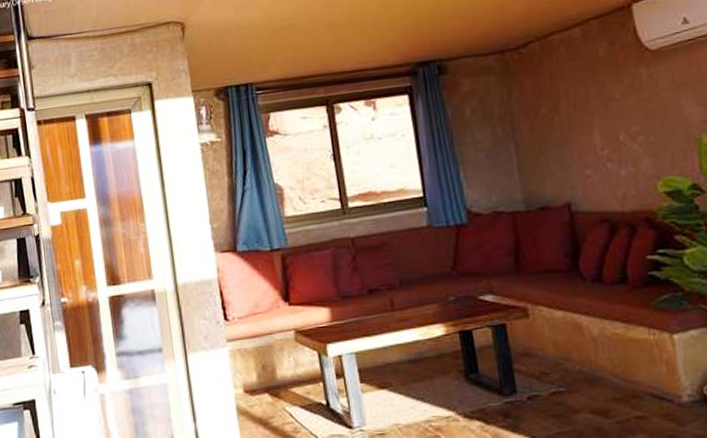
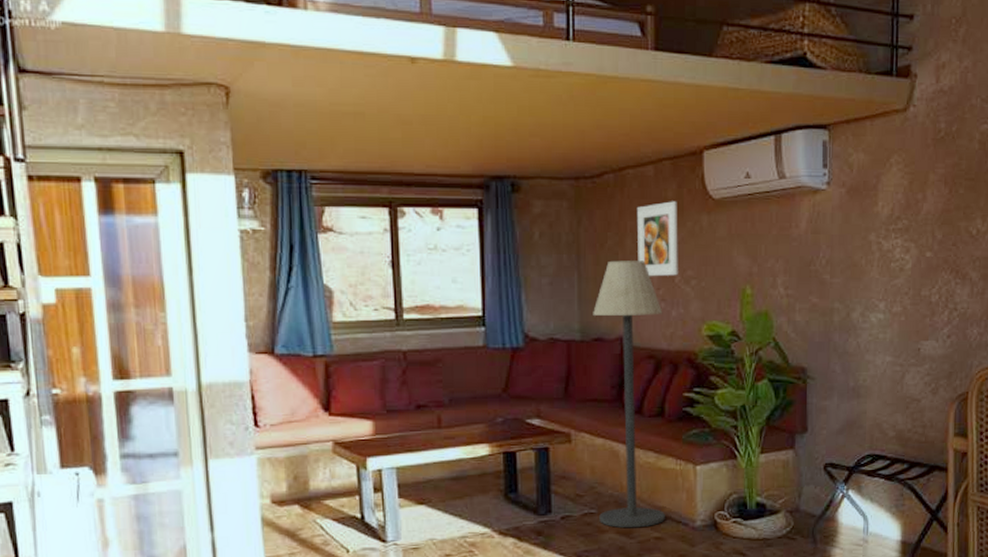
floor lamp: none [535,123,645,407] -> present [593,260,665,528]
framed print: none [567,58,622,139] -> present [636,201,678,277]

